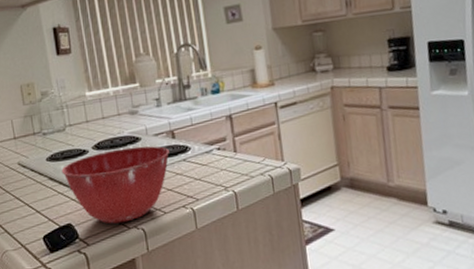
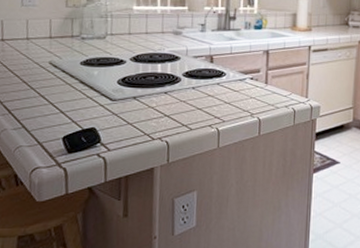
mixing bowl: present [61,146,169,224] -> none [94,64,205,133]

